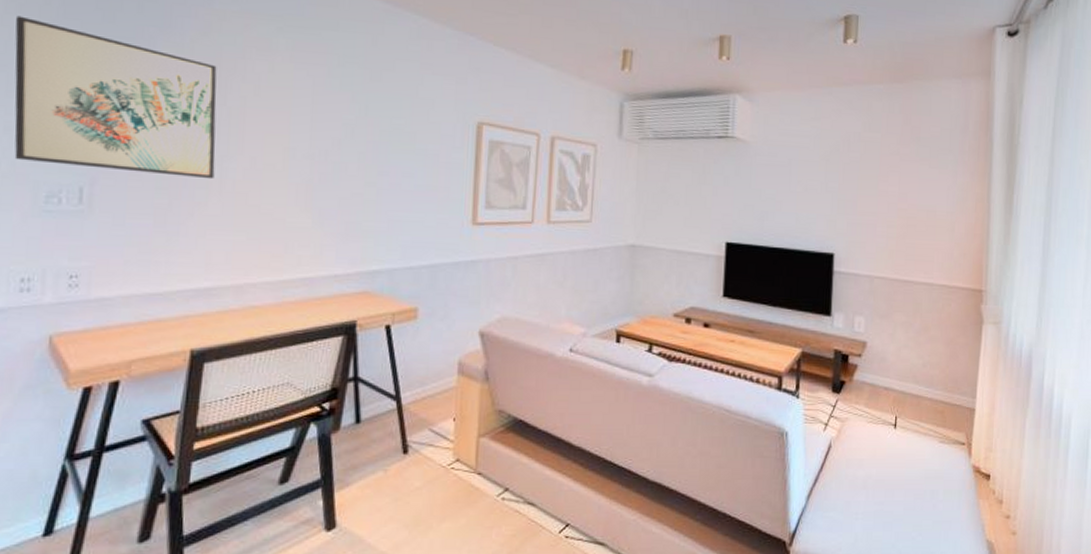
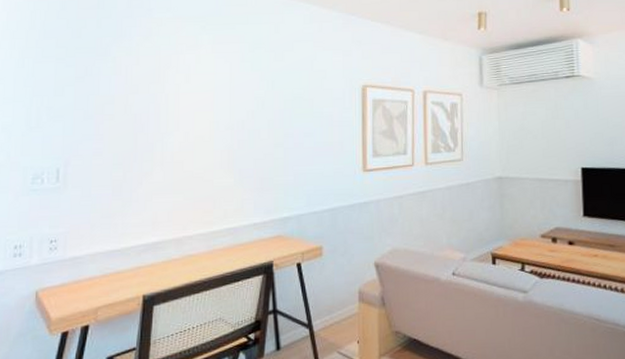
wall art: present [14,15,217,180] -> none [9,40,158,153]

